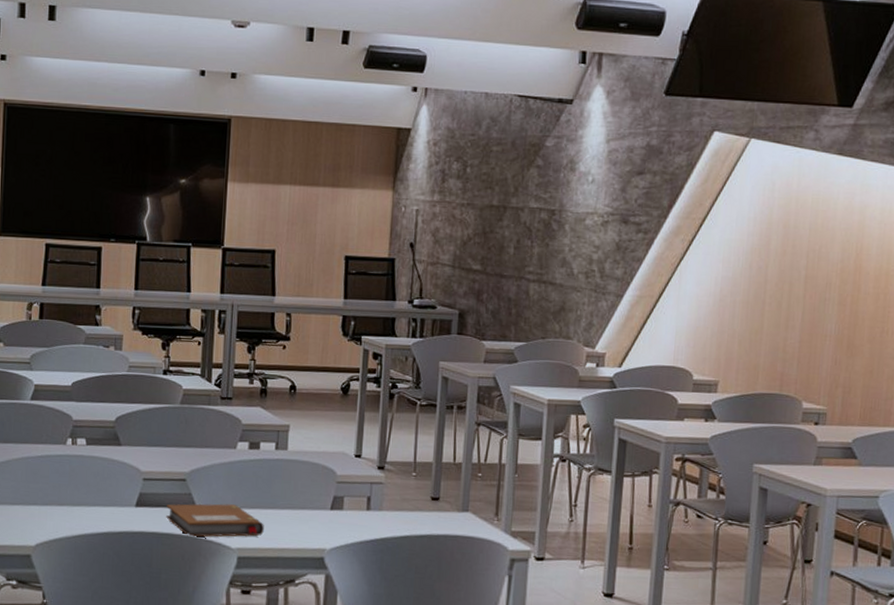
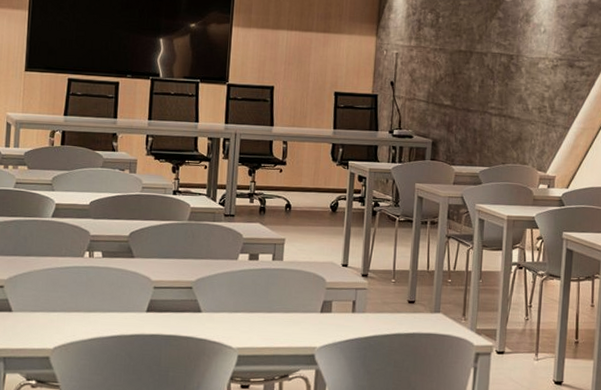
notebook: present [166,504,264,537] -> none [174,308,262,339]

